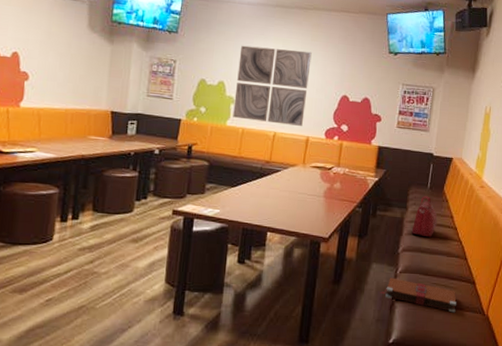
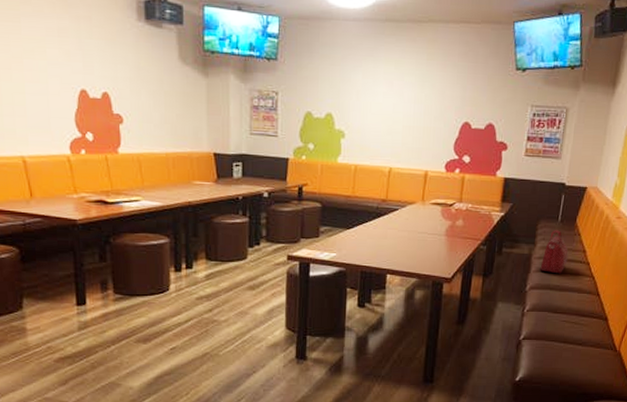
wall art: present [233,45,312,126] -> none [344,70,428,159]
book: present [380,277,456,313] -> none [506,316,587,350]

